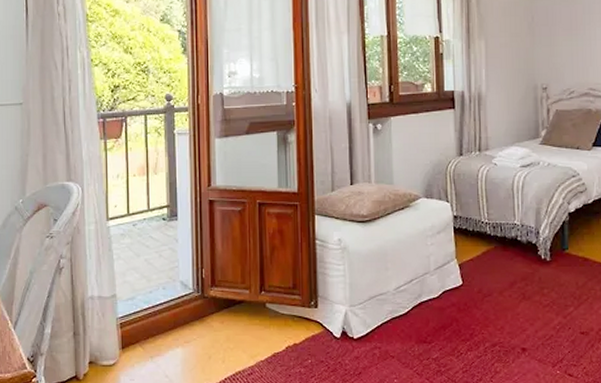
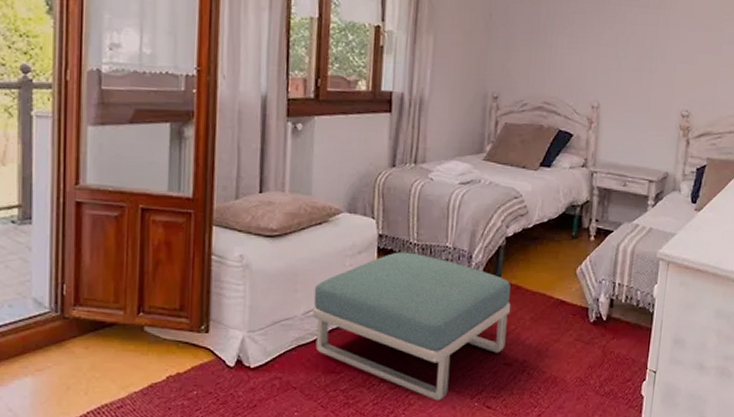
footstool: none [402,230,581,369] -> present [313,252,511,401]

